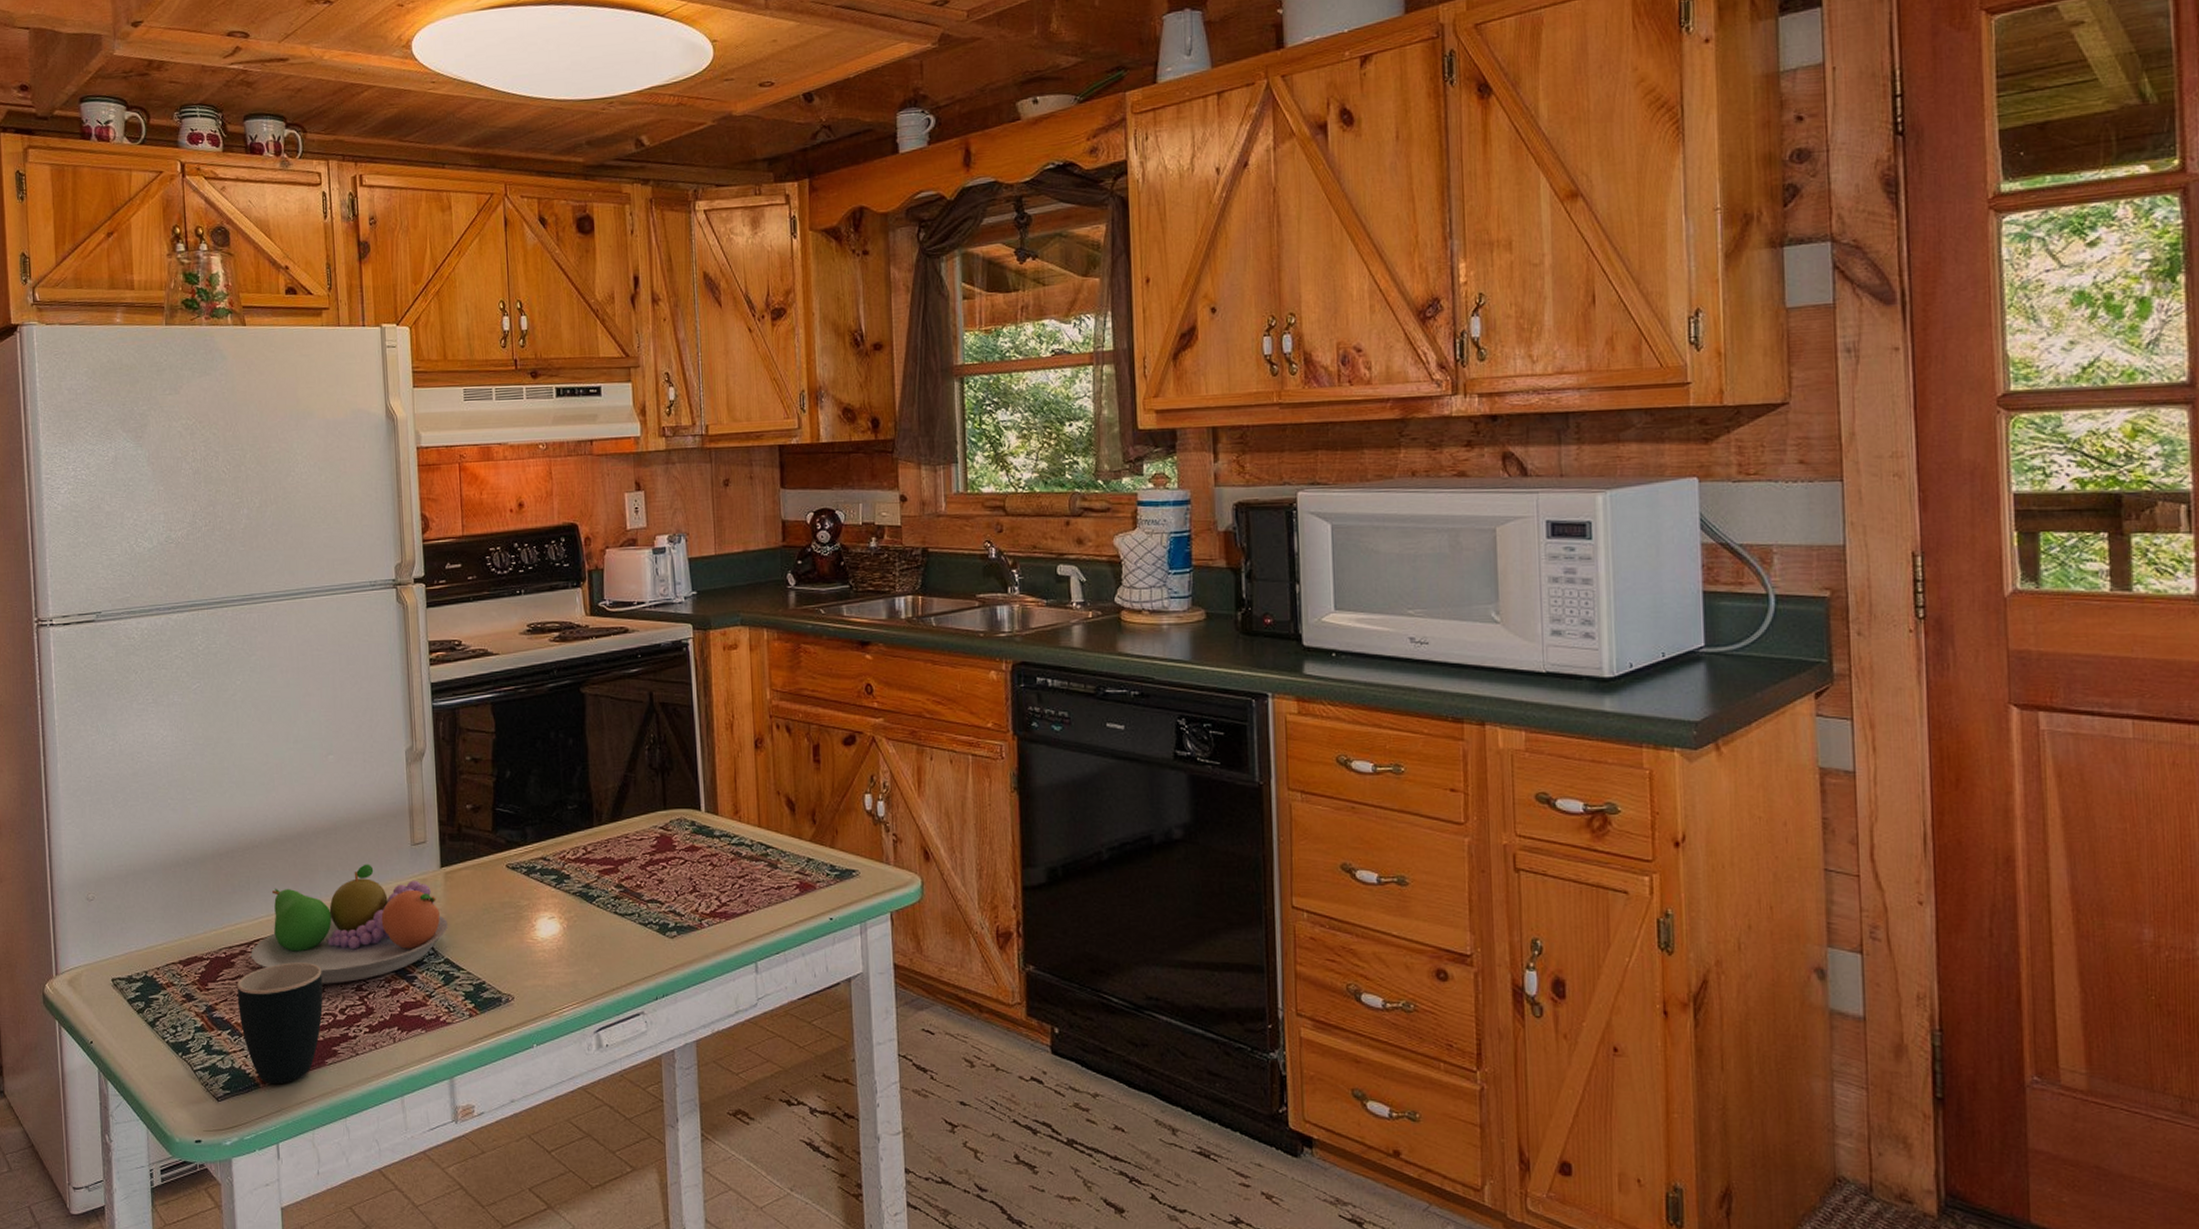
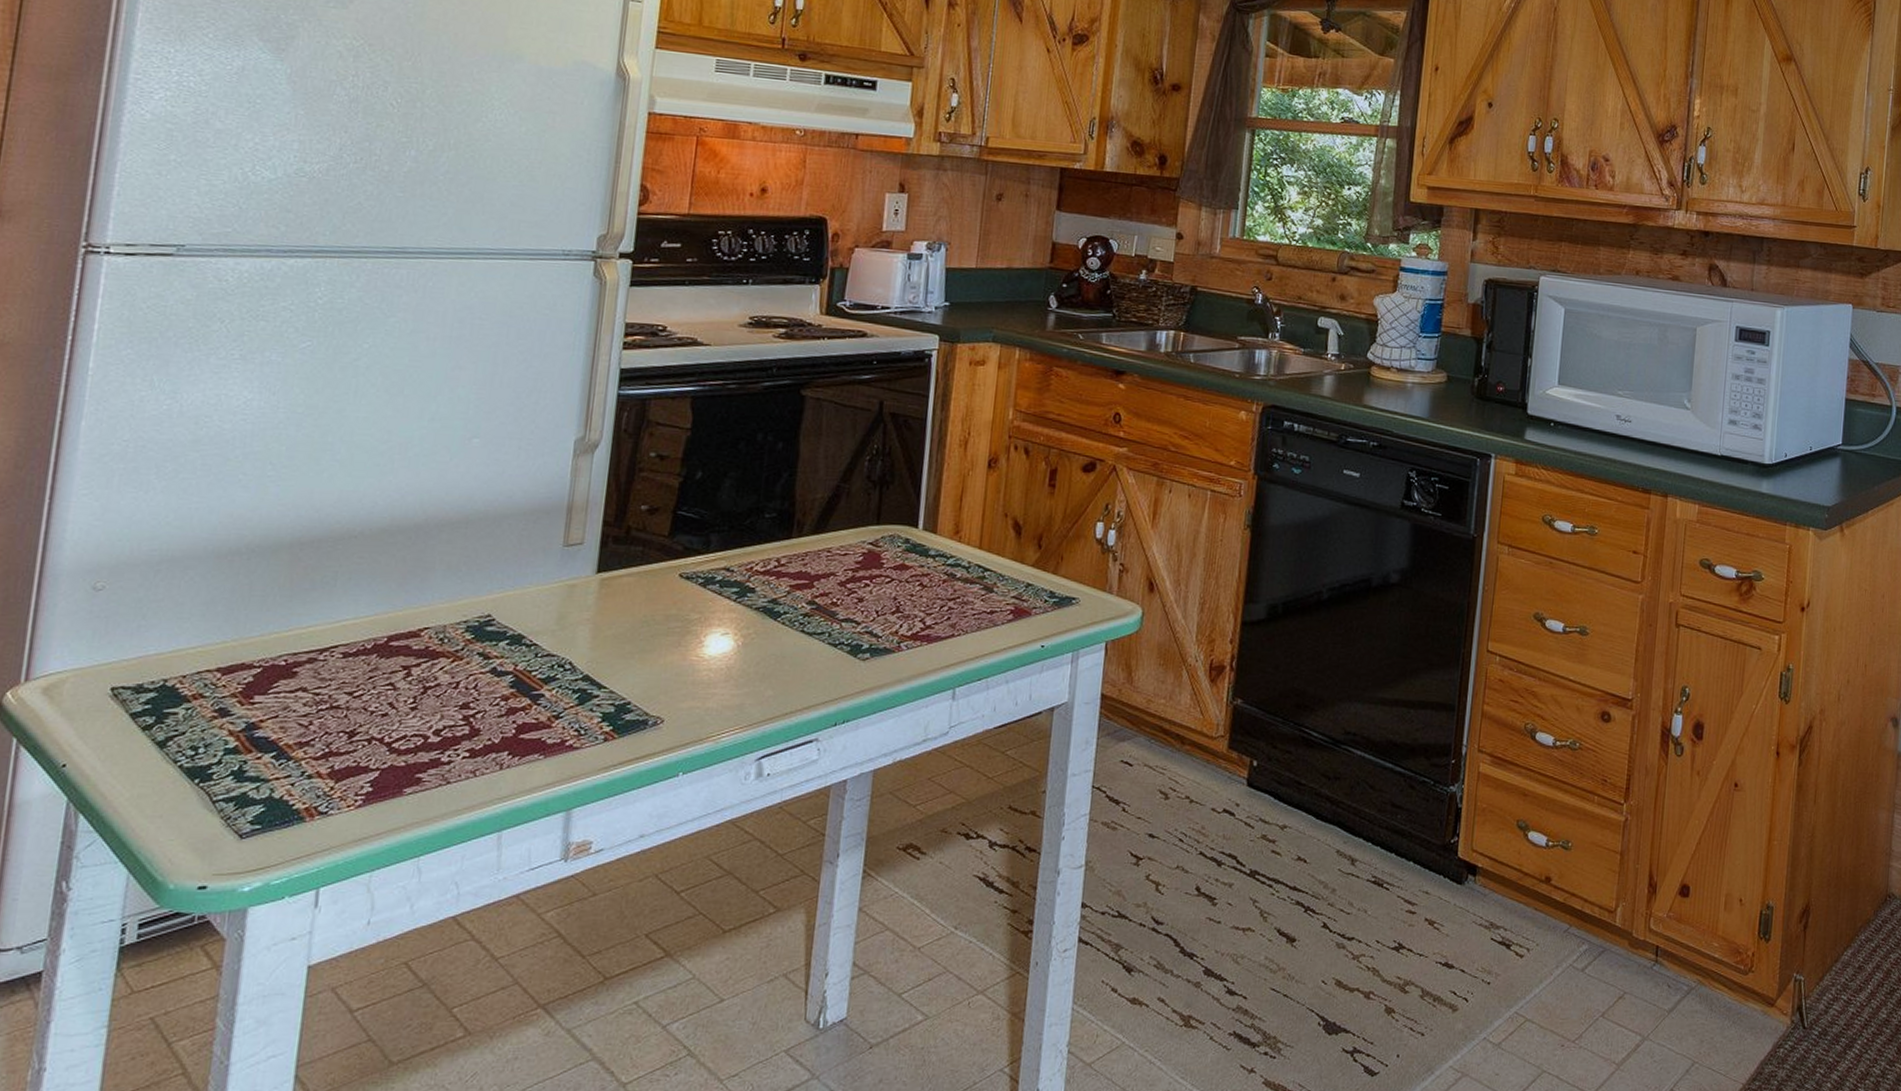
mug: present [237,962,323,1085] -> none [292,674,419,818]
fruit bowl: present [251,864,449,984] -> none [322,564,596,701]

